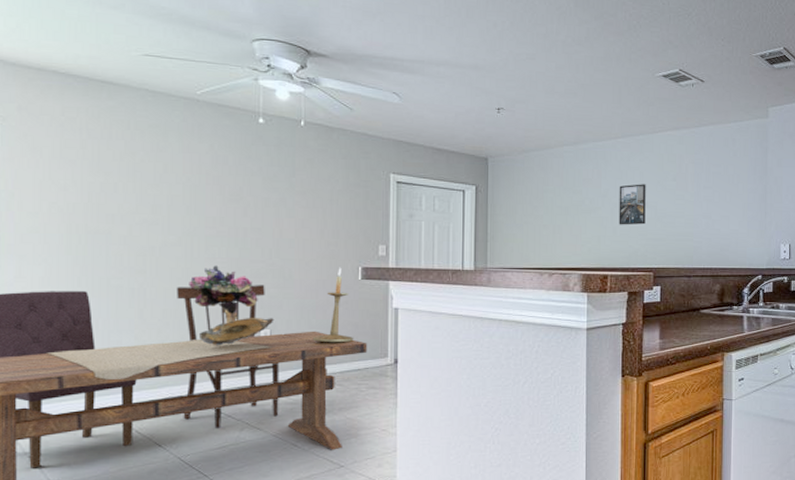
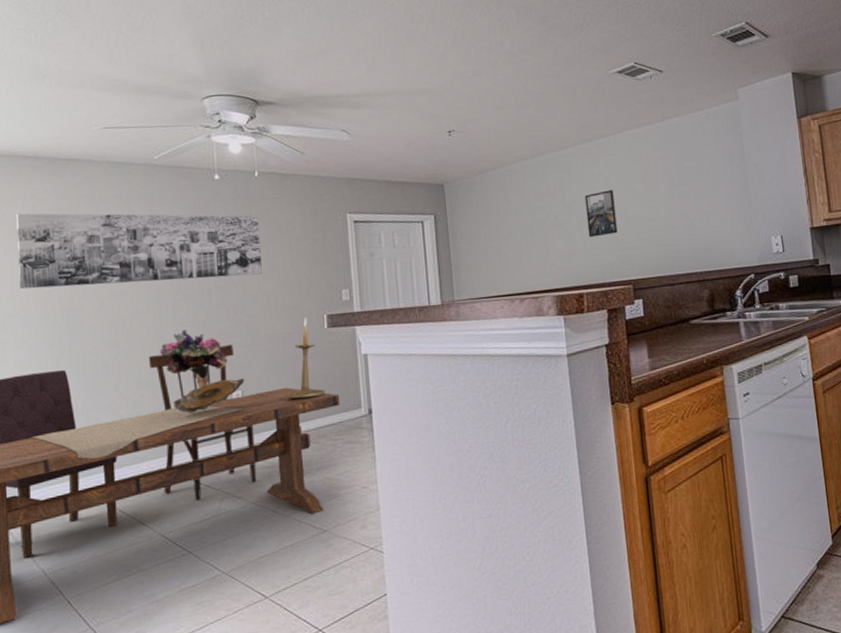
wall art: none [41,129,301,221] -> present [15,213,262,290]

